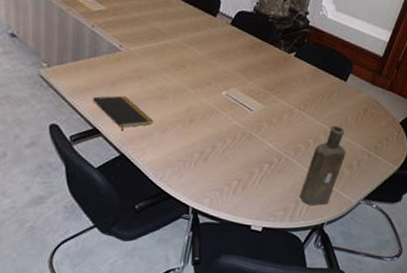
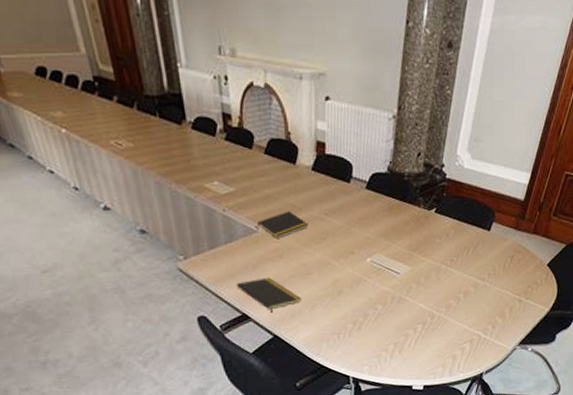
notepad: none [121,35,171,61] -> present [256,211,309,239]
bottle: present [299,125,346,206] -> none [456,276,497,358]

